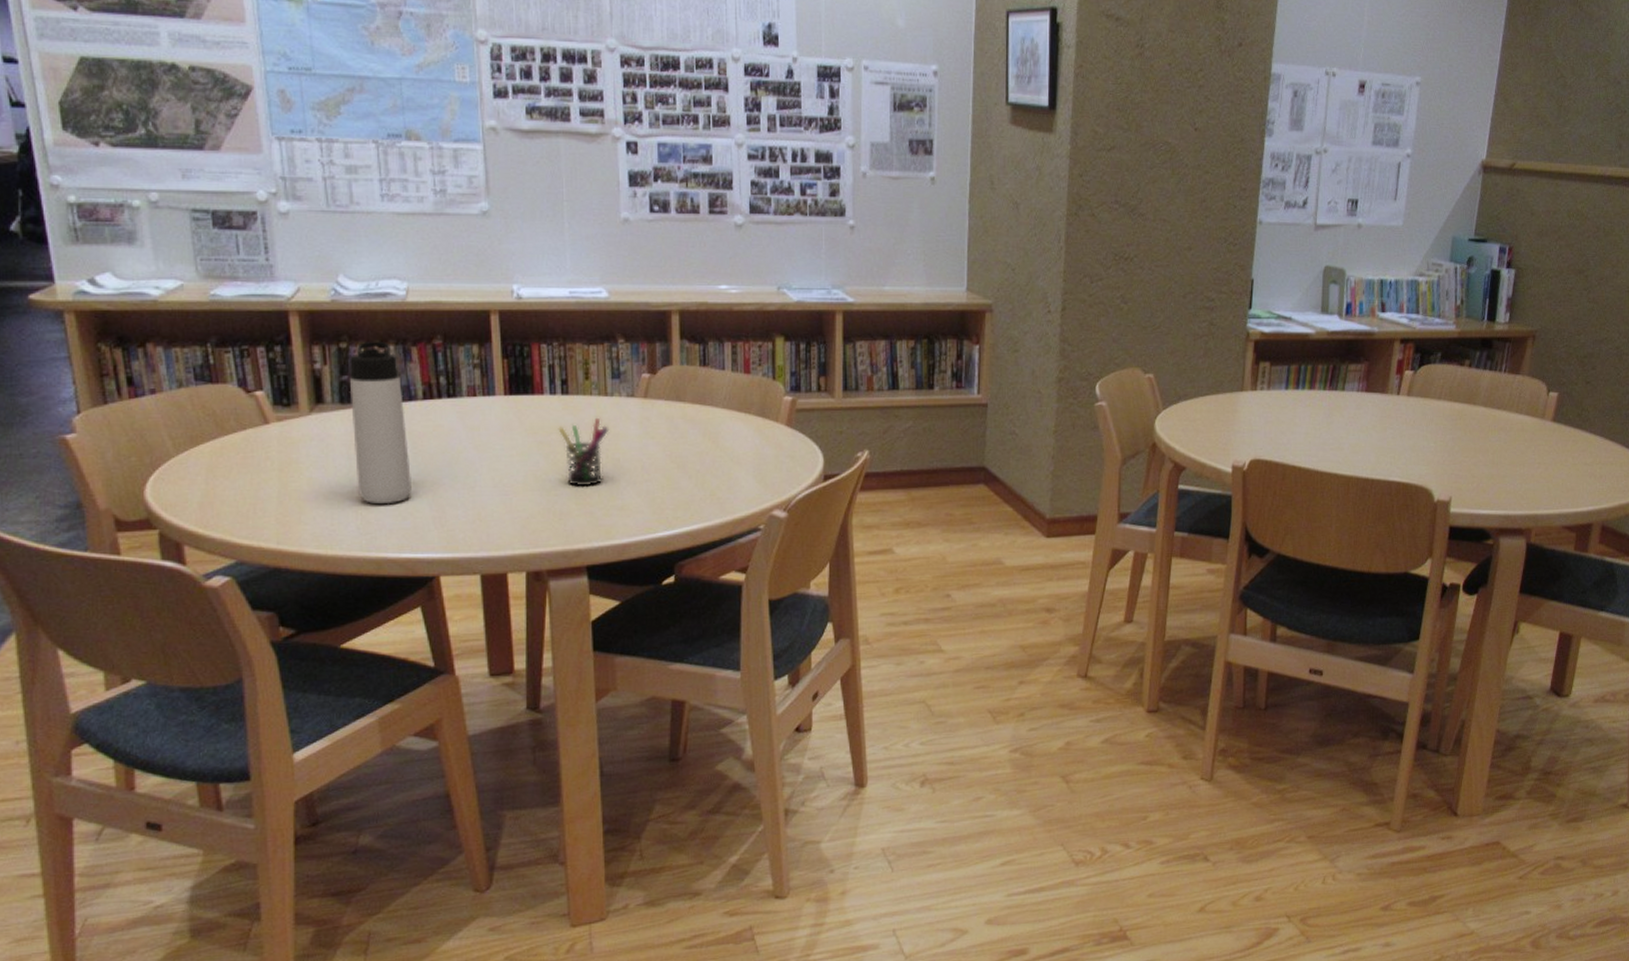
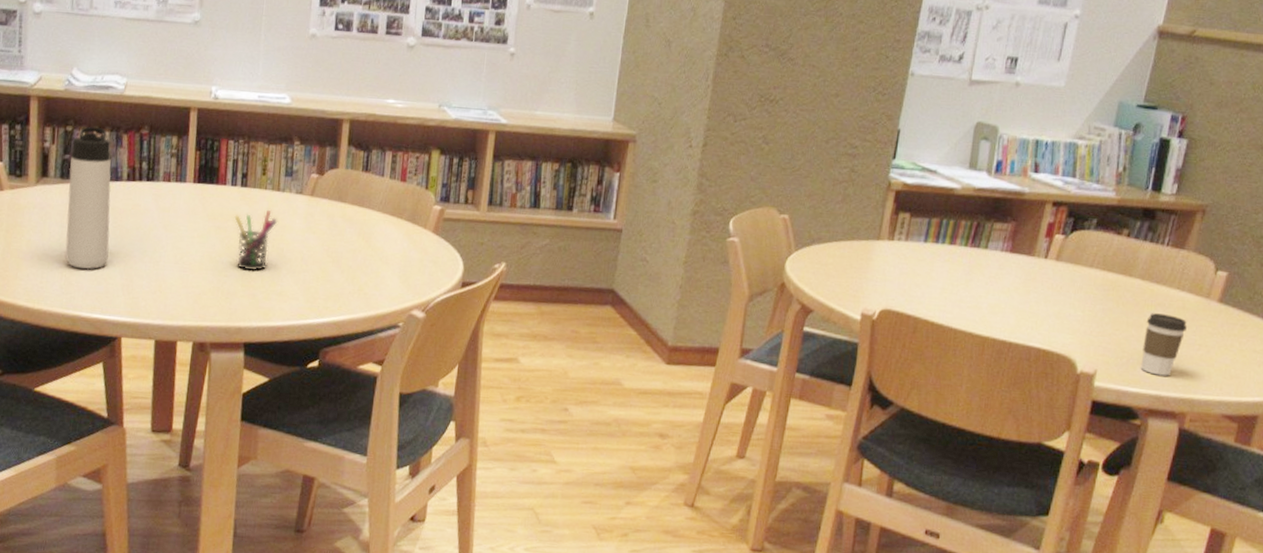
coffee cup: none [1489,437,1528,496] -> present [1140,313,1188,376]

